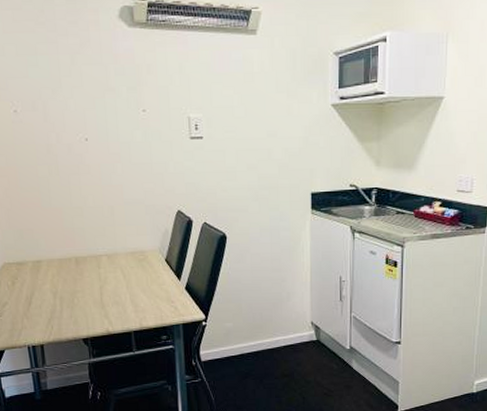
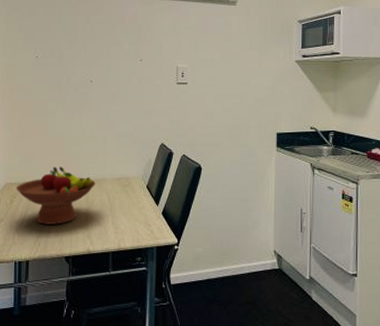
fruit bowl: none [15,242,107,306] -> present [16,166,95,225]

